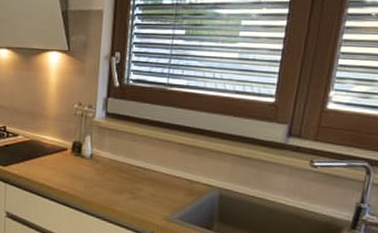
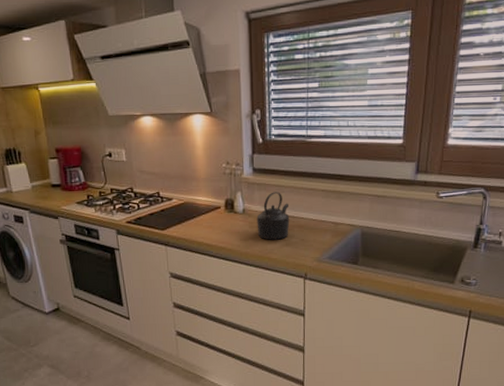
kettle: none [103,139,141,192] -> present [256,192,290,240]

